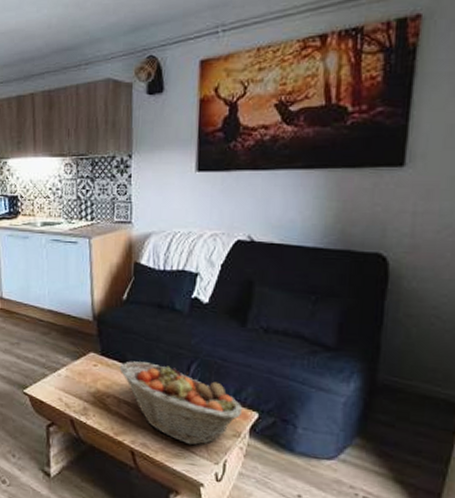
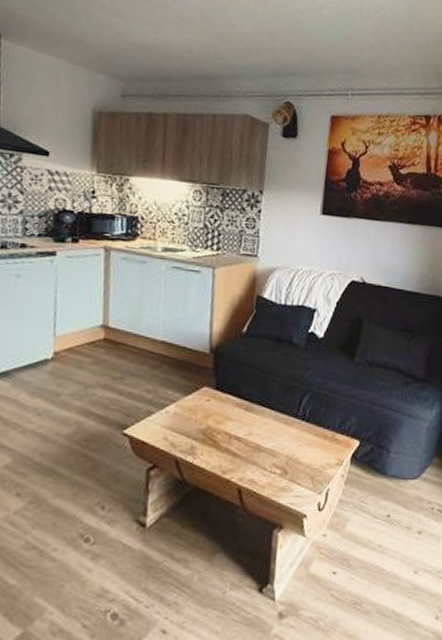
fruit basket: present [119,361,243,446] -> none [233,395,347,477]

